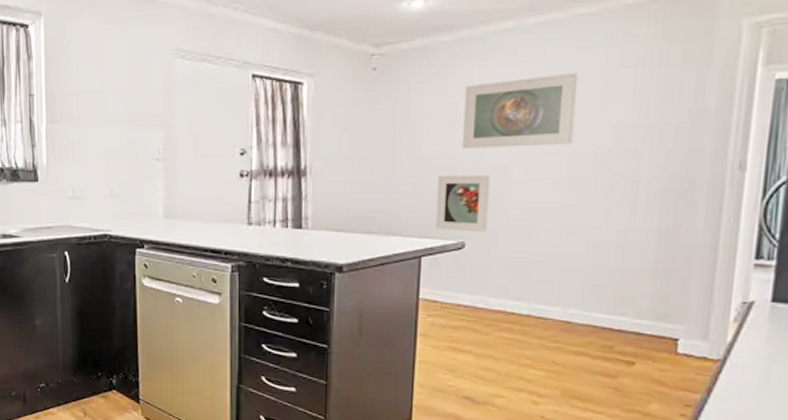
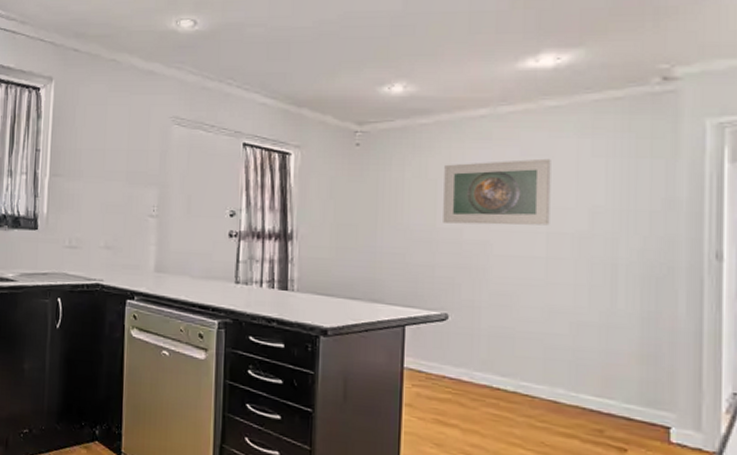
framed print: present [434,175,490,232] -> none [418,248,471,305]

